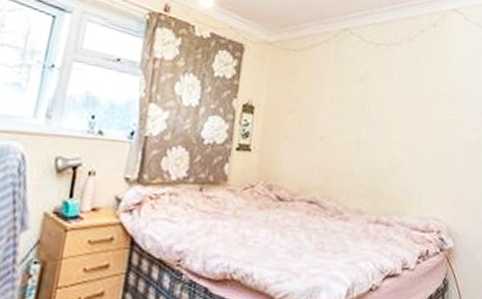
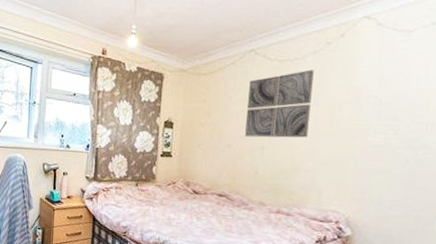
wall art: none [340,57,410,132] -> present [245,70,314,138]

